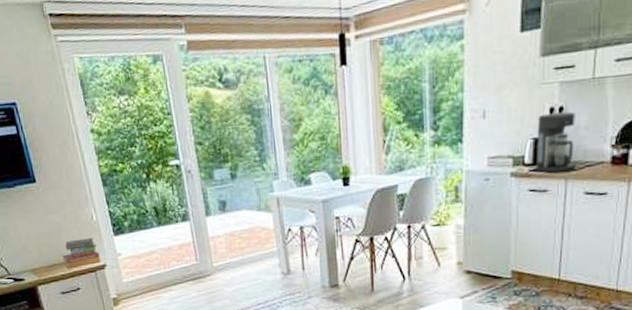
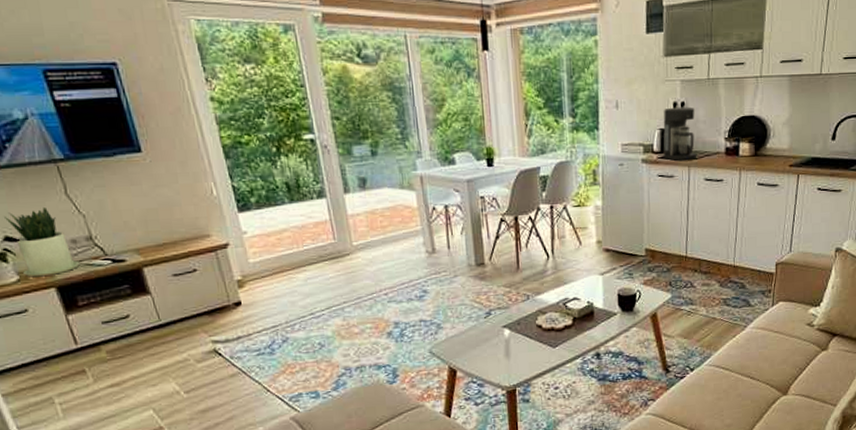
books: present [63,238,100,268] -> none [175,215,222,247]

